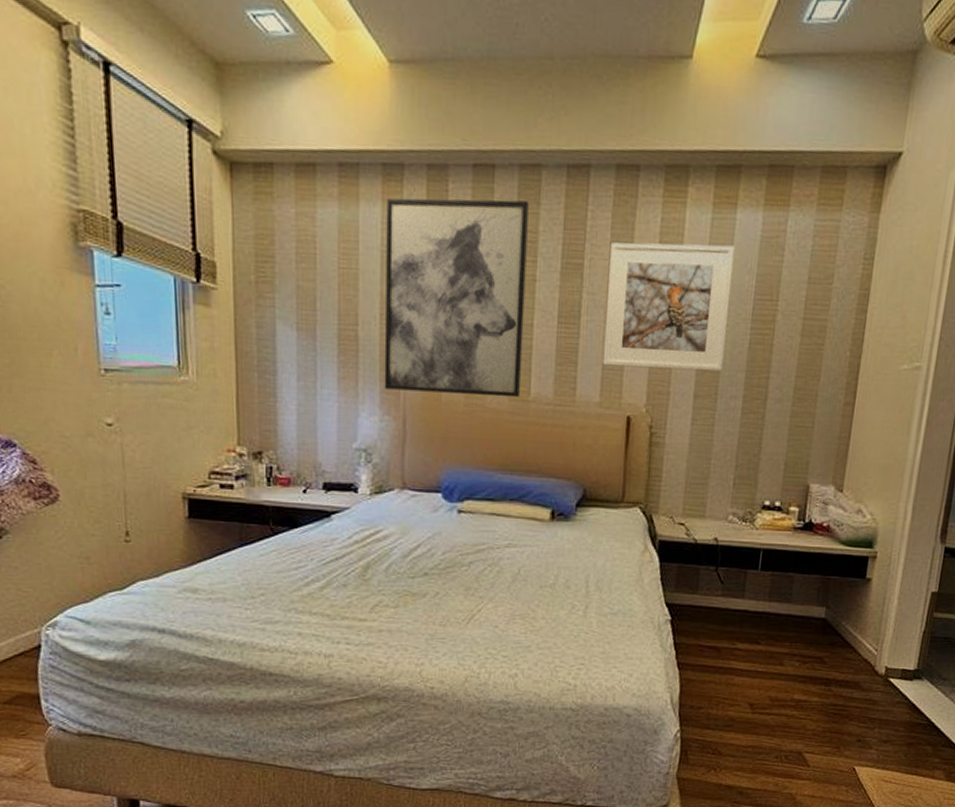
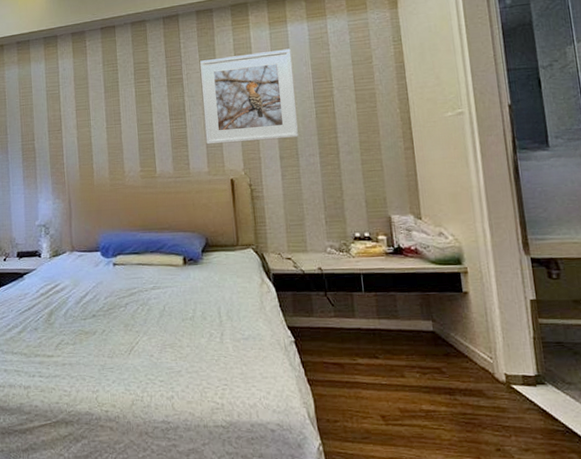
wall art: present [384,197,529,398] -> none [47,44,150,181]

